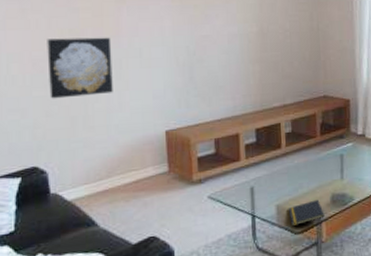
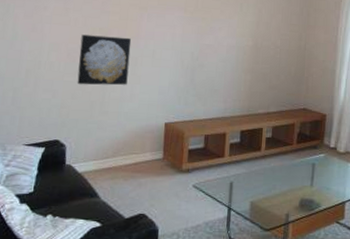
notepad: present [288,199,325,227] -> none [260,201,292,224]

